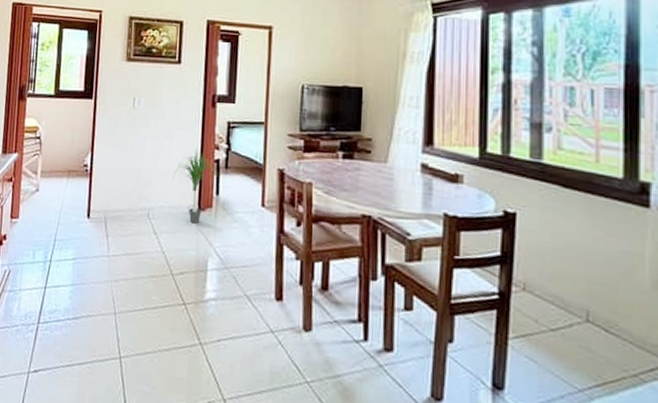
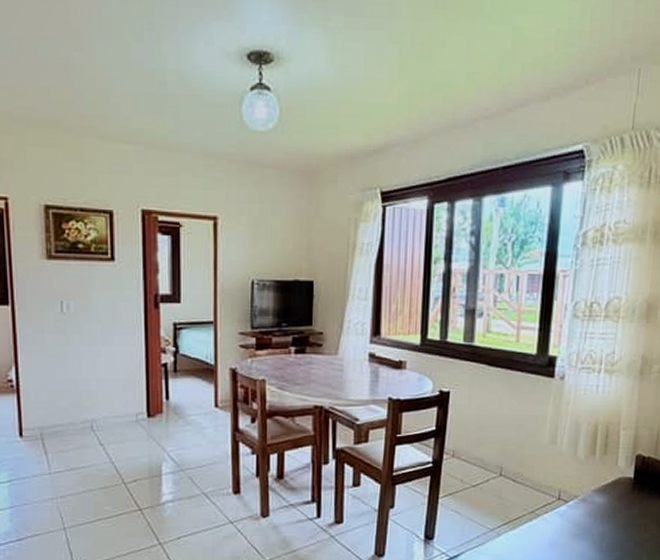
potted plant: present [173,148,218,224] -> none [116,352,167,431]

